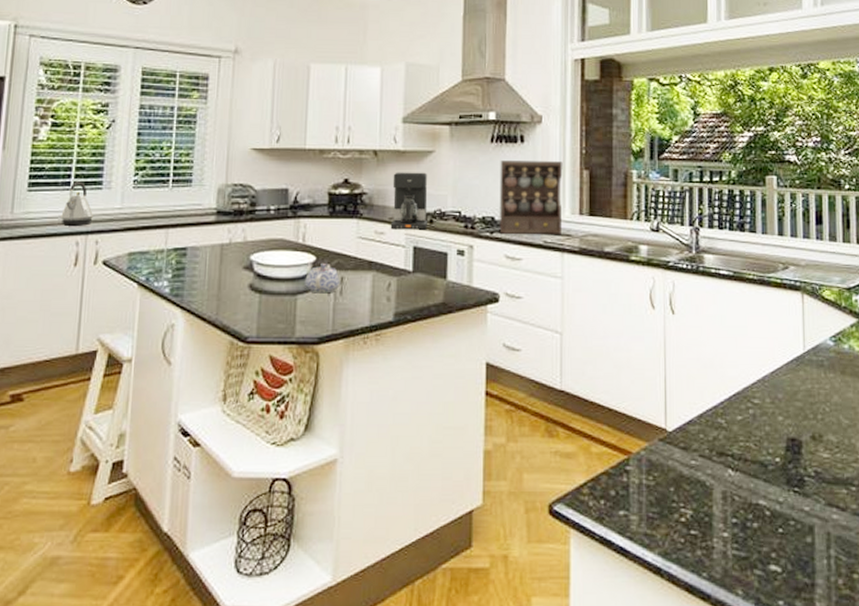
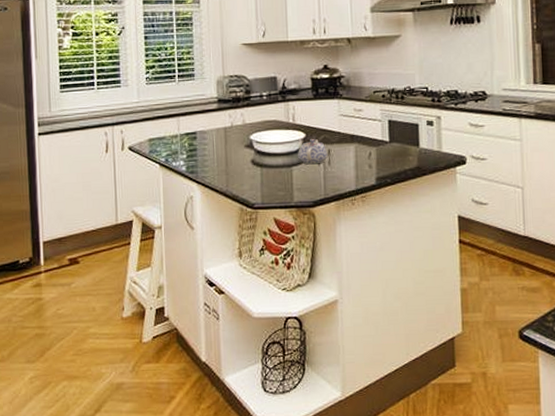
kettle: present [61,181,93,226] -> none [90,81,116,120]
coffee maker: present [390,172,428,230] -> none [366,55,400,107]
spice rack: present [499,160,563,234] -> none [460,37,519,105]

